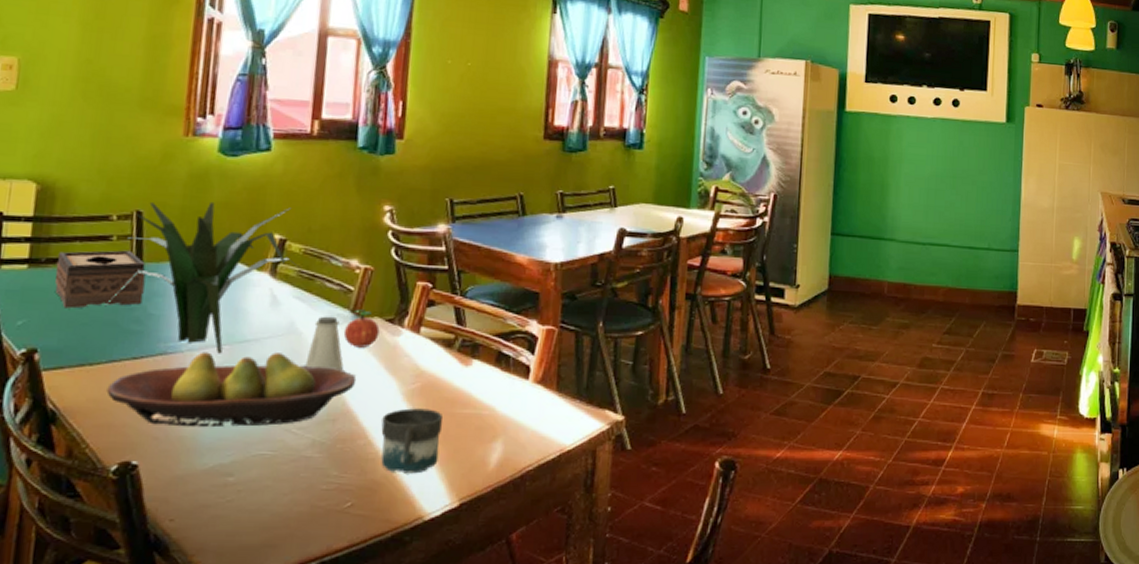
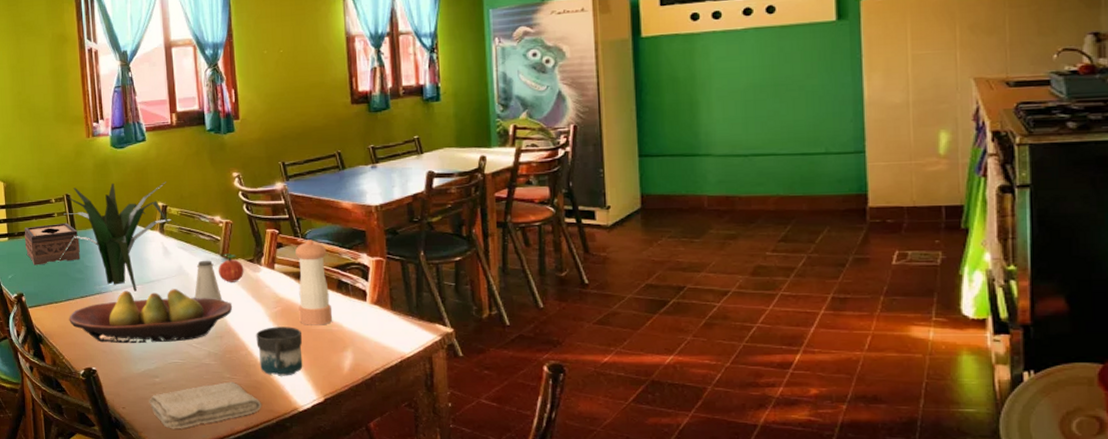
washcloth: none [212,481,376,550] -> present [149,381,262,429]
pepper shaker: none [442,298,490,408] -> present [294,240,332,325]

